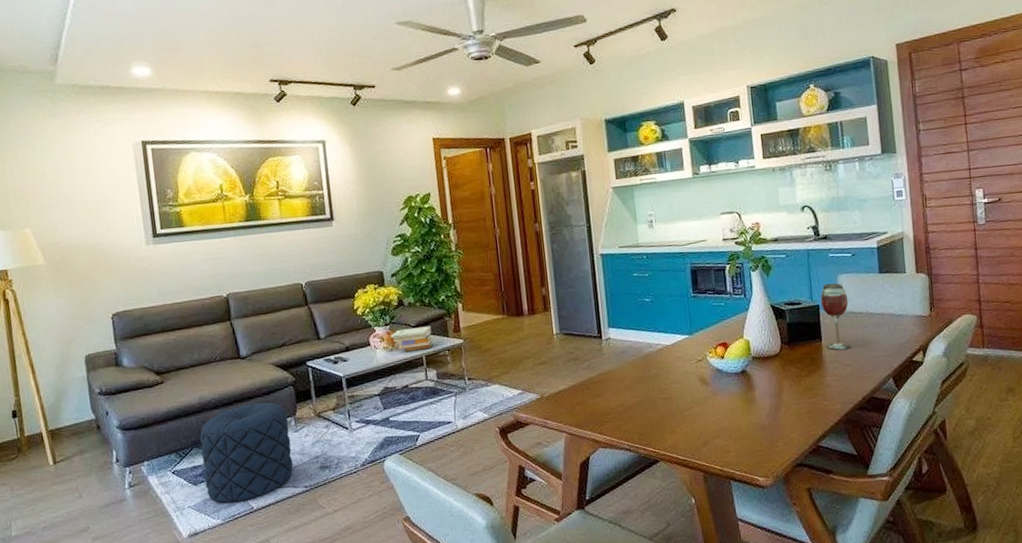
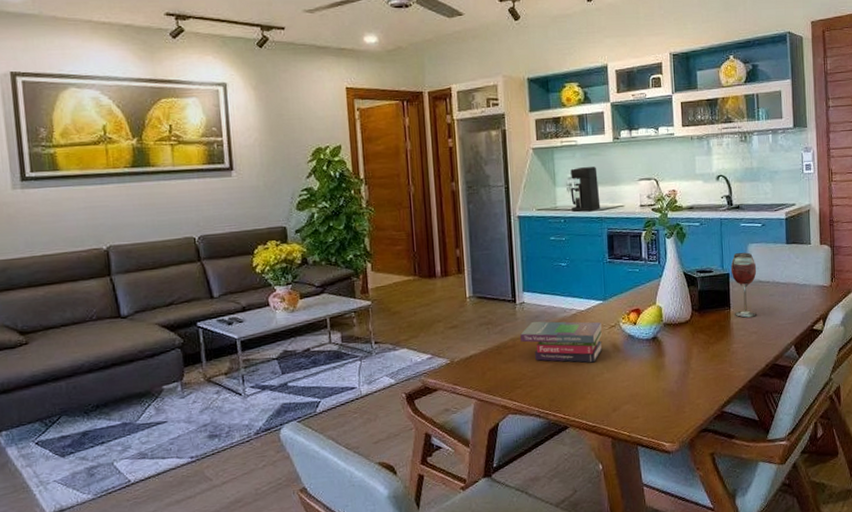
pouf: present [199,402,294,503] -> none [70,366,178,476]
books: present [391,326,433,353] -> none [293,286,339,314]
books: none [607,356,691,397] -> present [520,321,603,363]
coffee maker: none [651,203,683,249] -> present [570,167,601,213]

